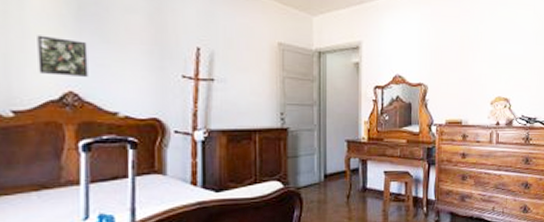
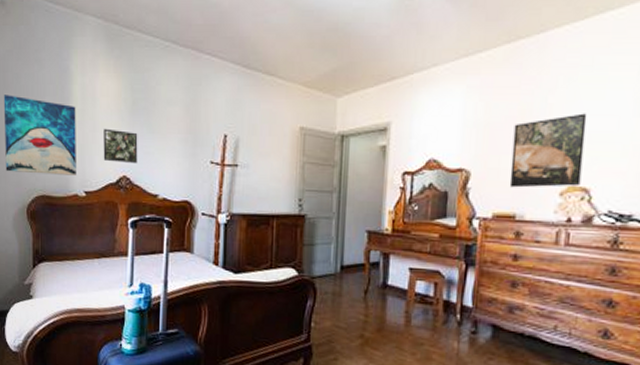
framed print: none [456,40,505,99] -> present [509,113,587,188]

